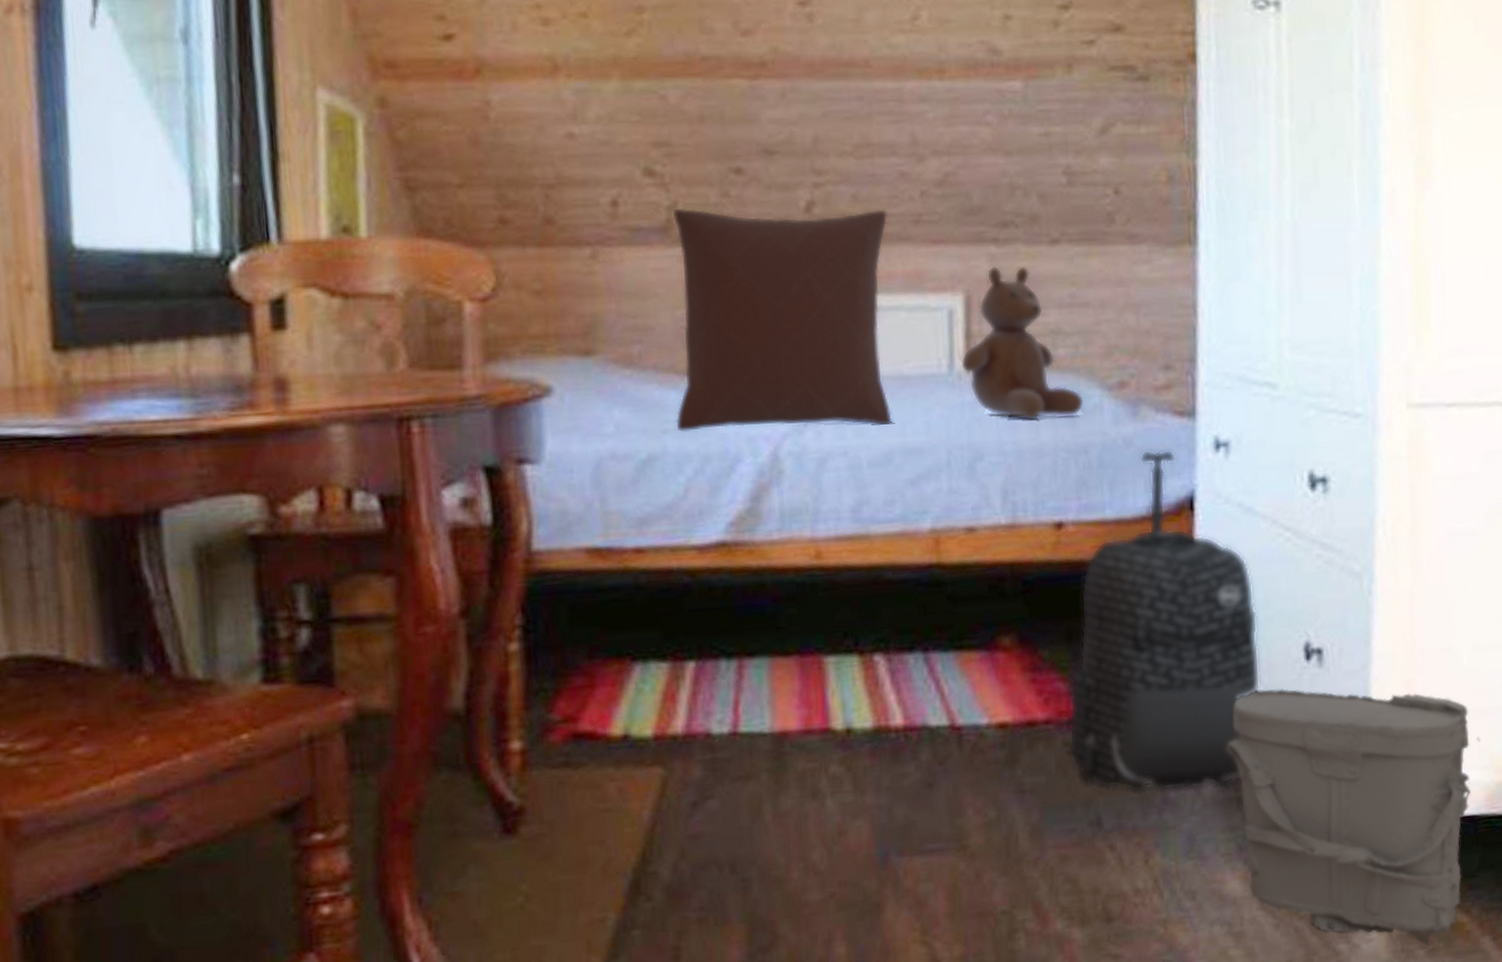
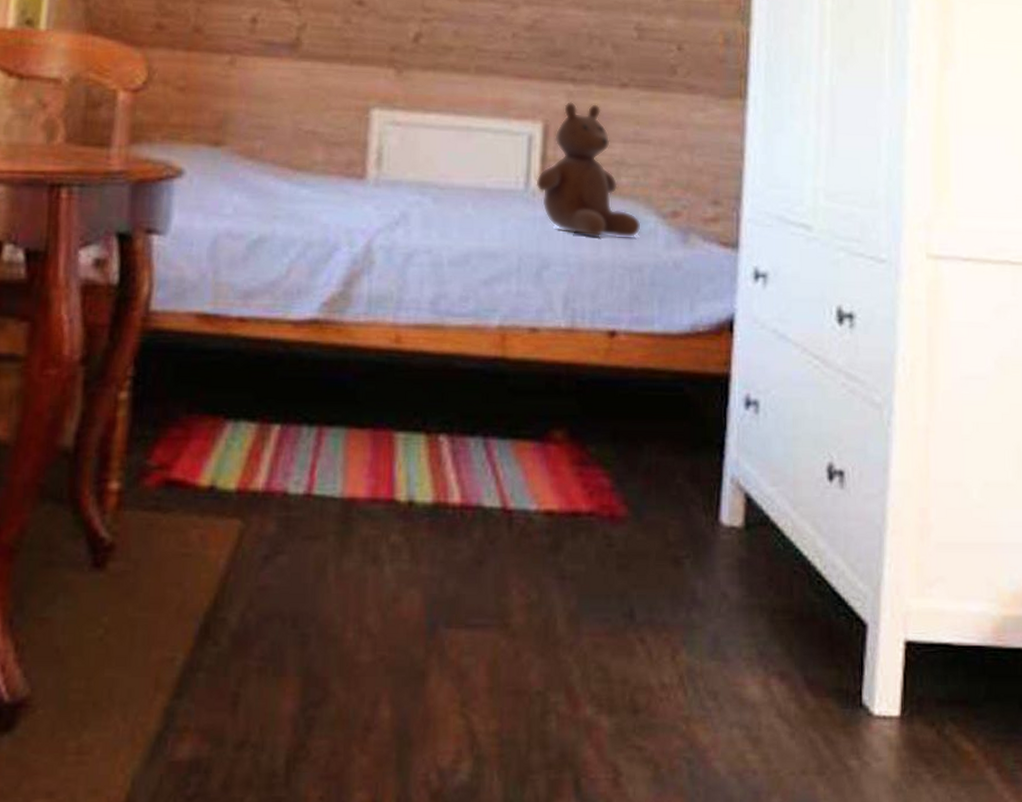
pillow: present [672,207,892,432] -> none [286,29,483,230]
suitcase: present [1055,449,1261,790] -> none [597,273,786,591]
bag: present [1226,687,1480,944] -> none [753,501,988,769]

